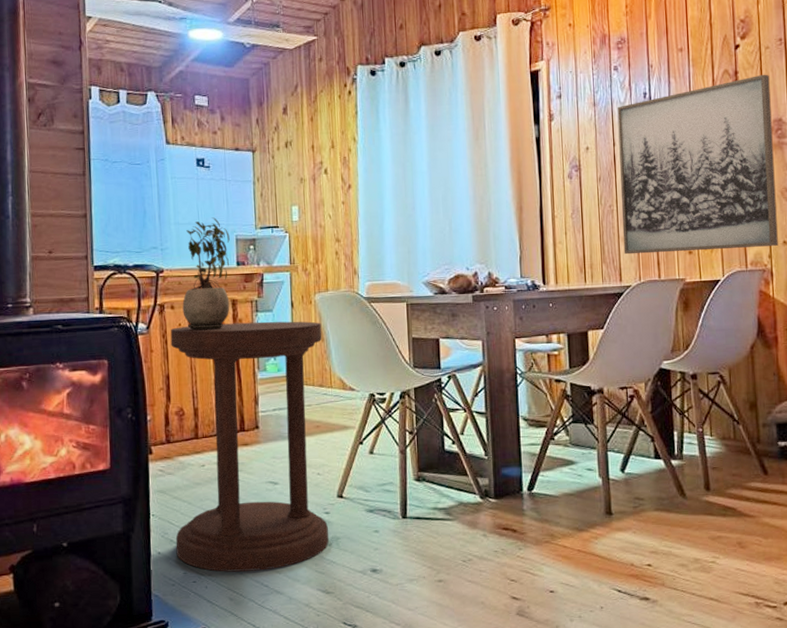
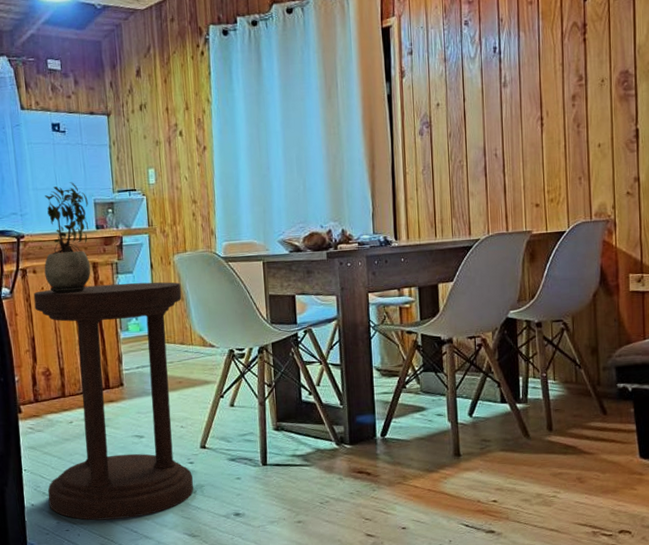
wall art: present [617,74,778,255] -> none [467,26,622,209]

